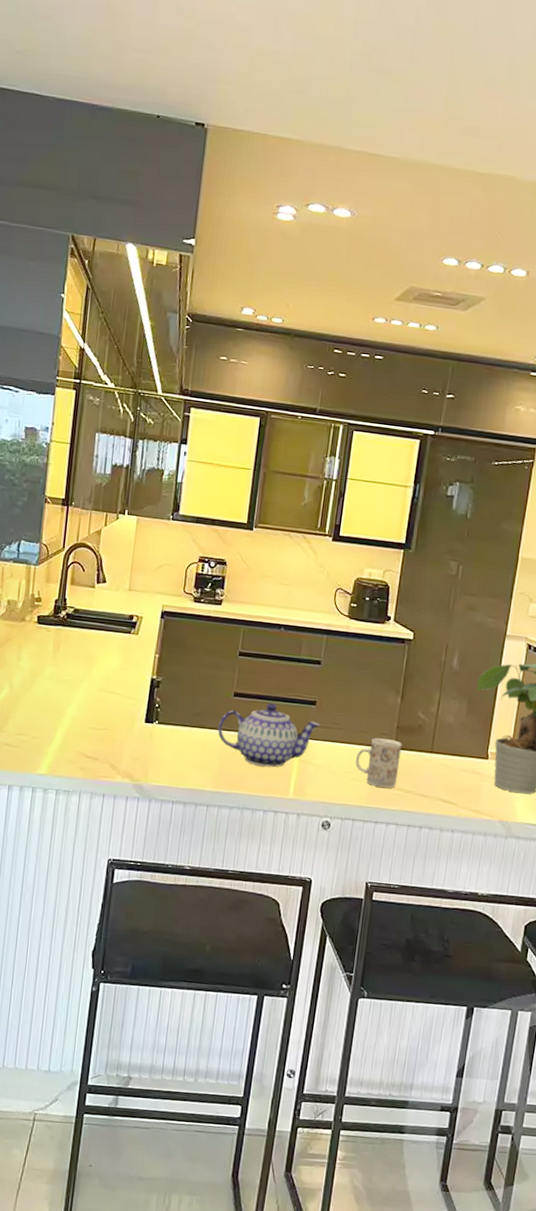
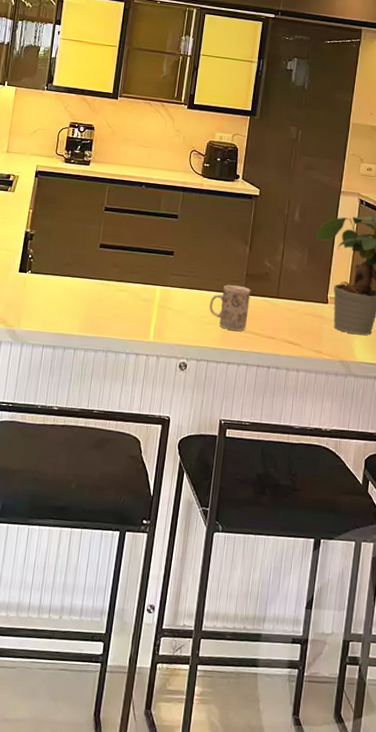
teapot: present [218,703,320,767] -> none [85,253,177,313]

